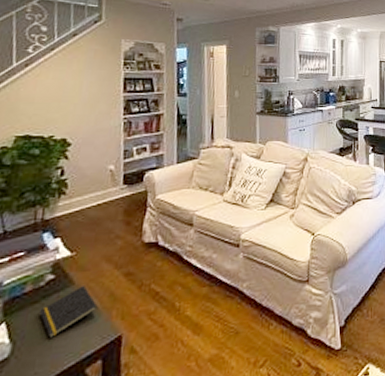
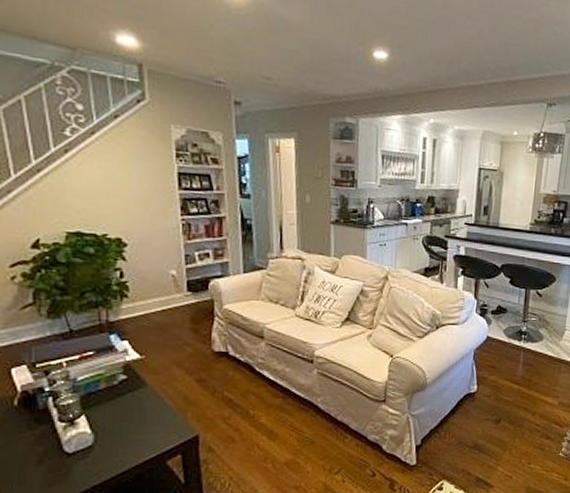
notepad: present [39,286,98,338] -> none [116,388,173,432]

